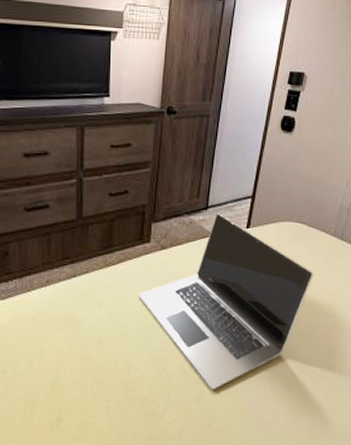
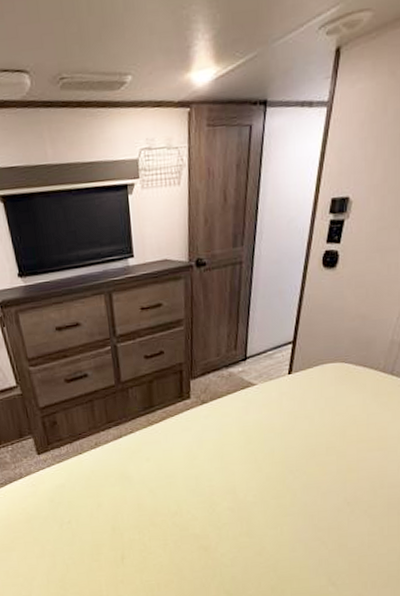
laptop: present [139,213,314,389] -> none [184,362,361,524]

